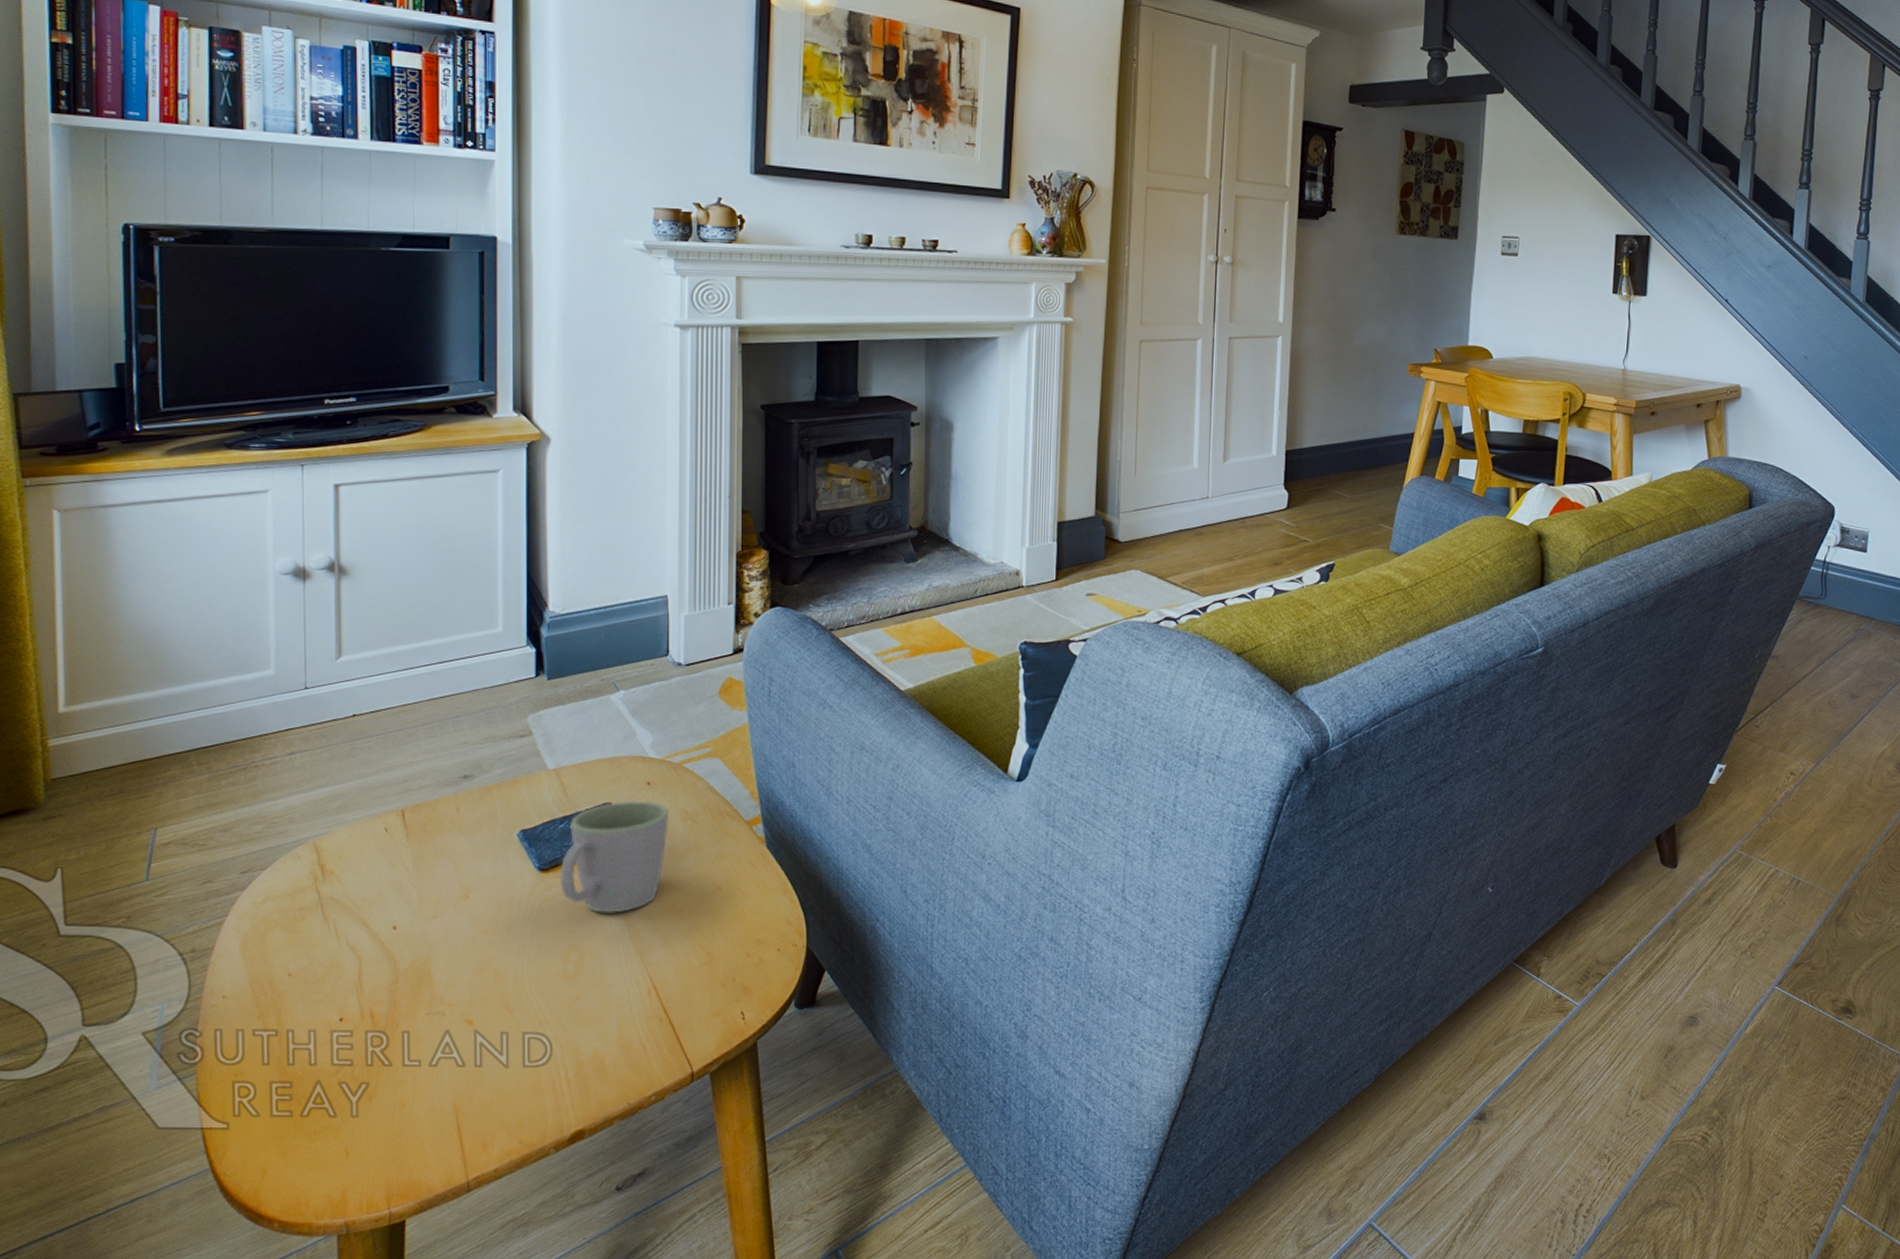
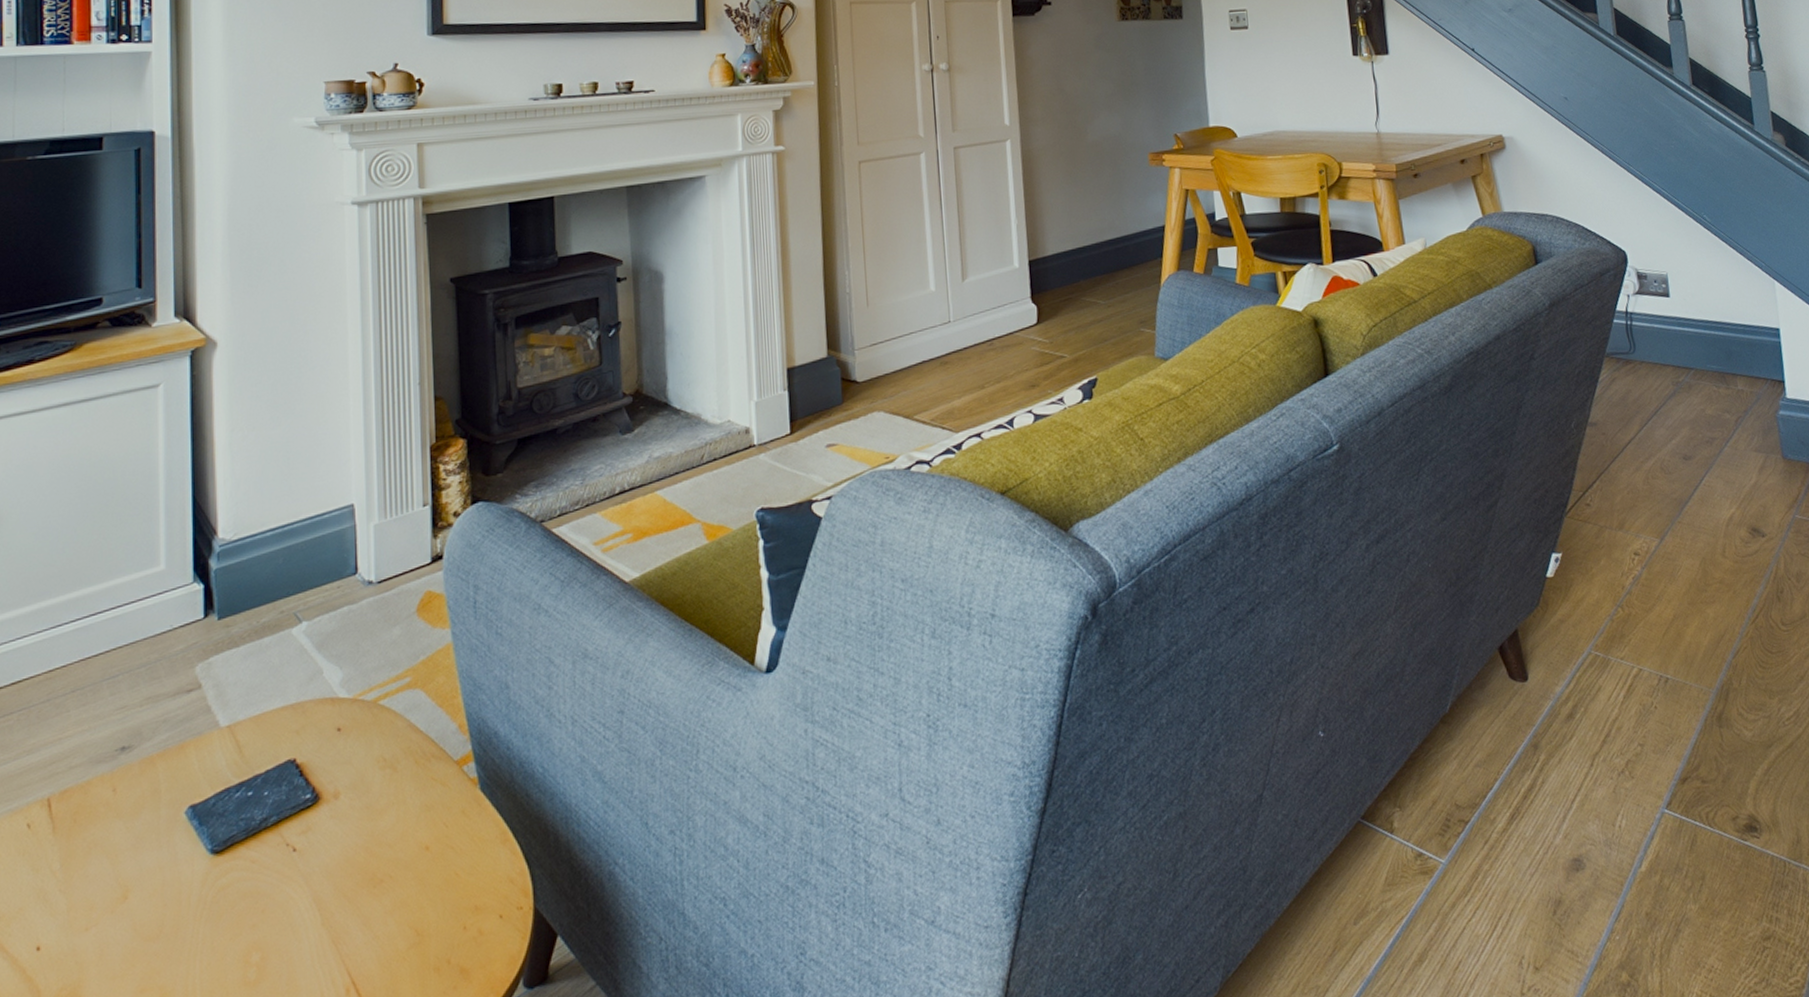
mug: present [560,801,670,913] -> none [237,750,365,898]

